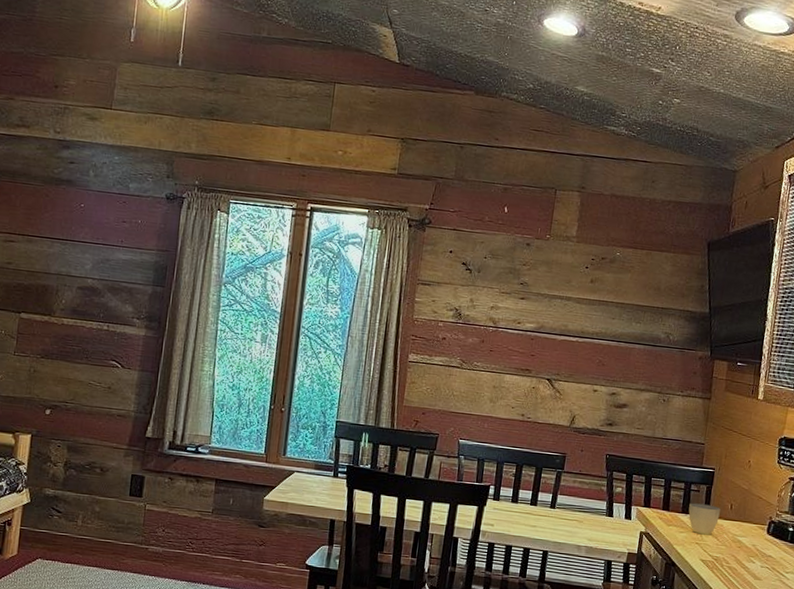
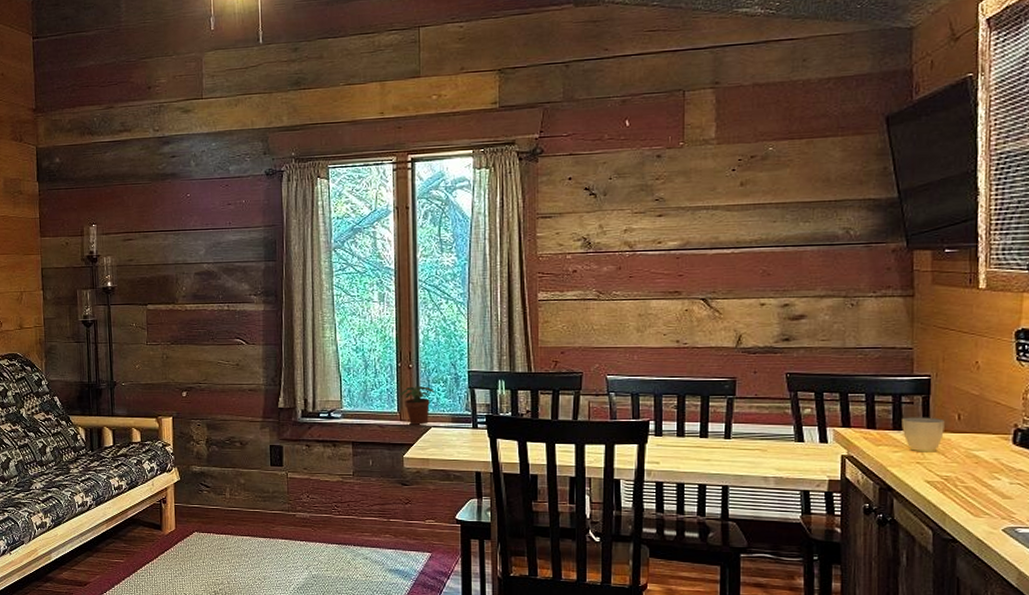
potted plant: none [268,430,303,469] -> present [400,386,435,425]

